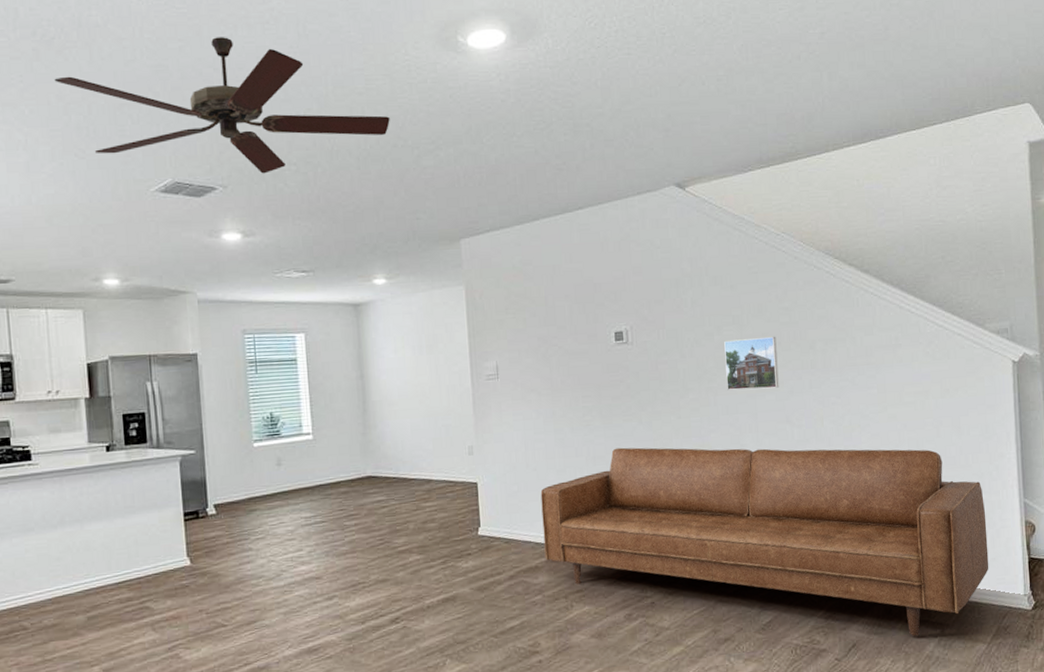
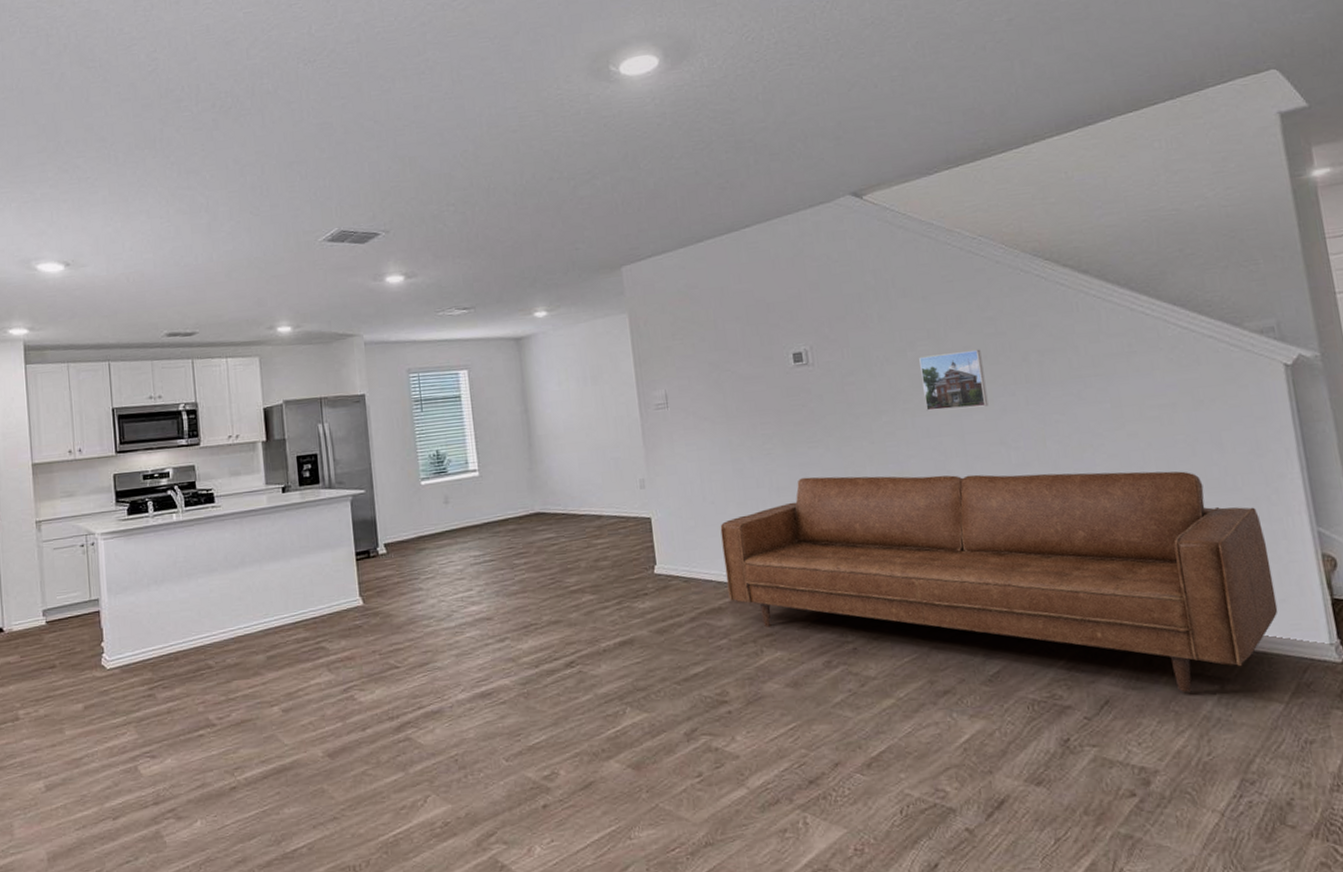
ceiling fan: present [54,37,390,174] -> none [231,90,545,217]

